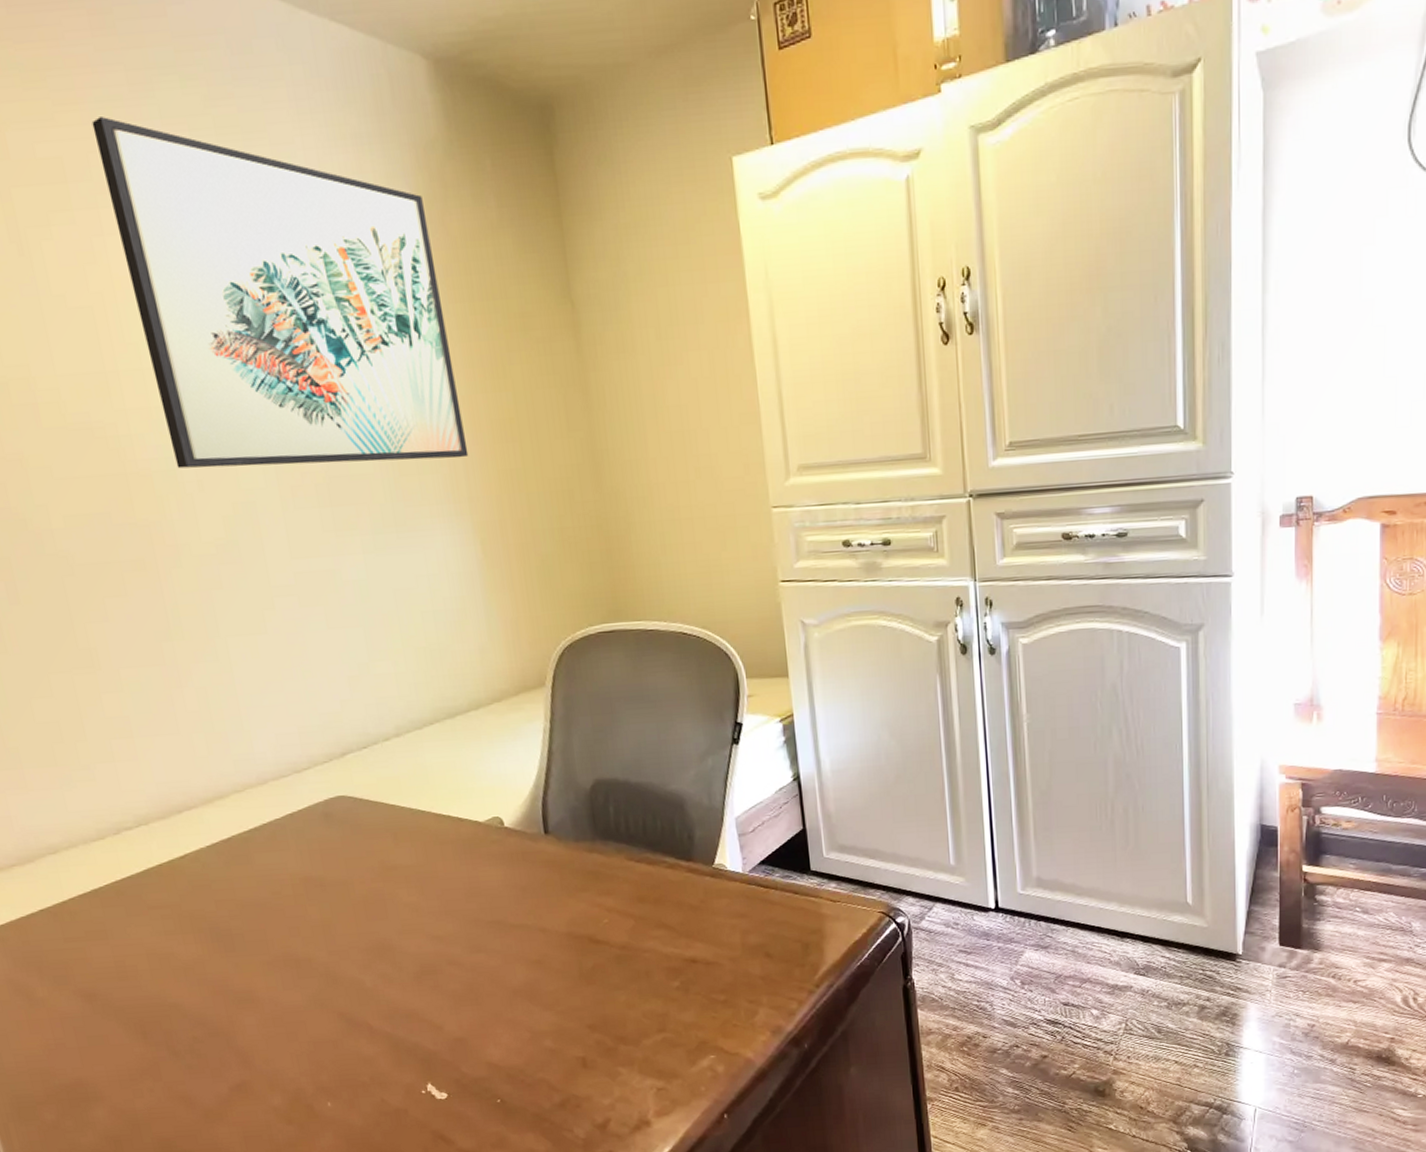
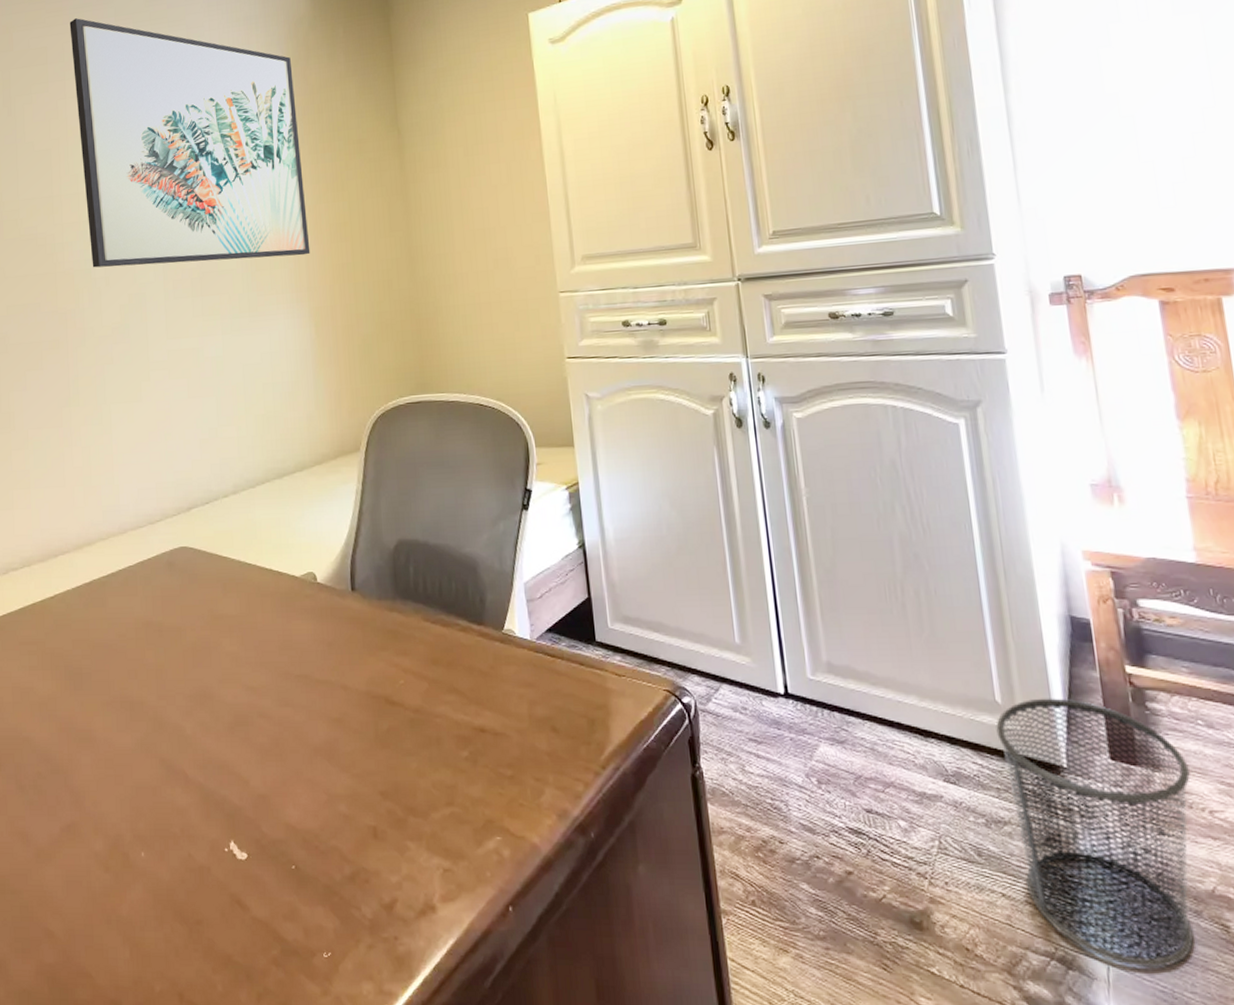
waste bin: none [1185,896,1344,1107] -> present [996,698,1194,968]

